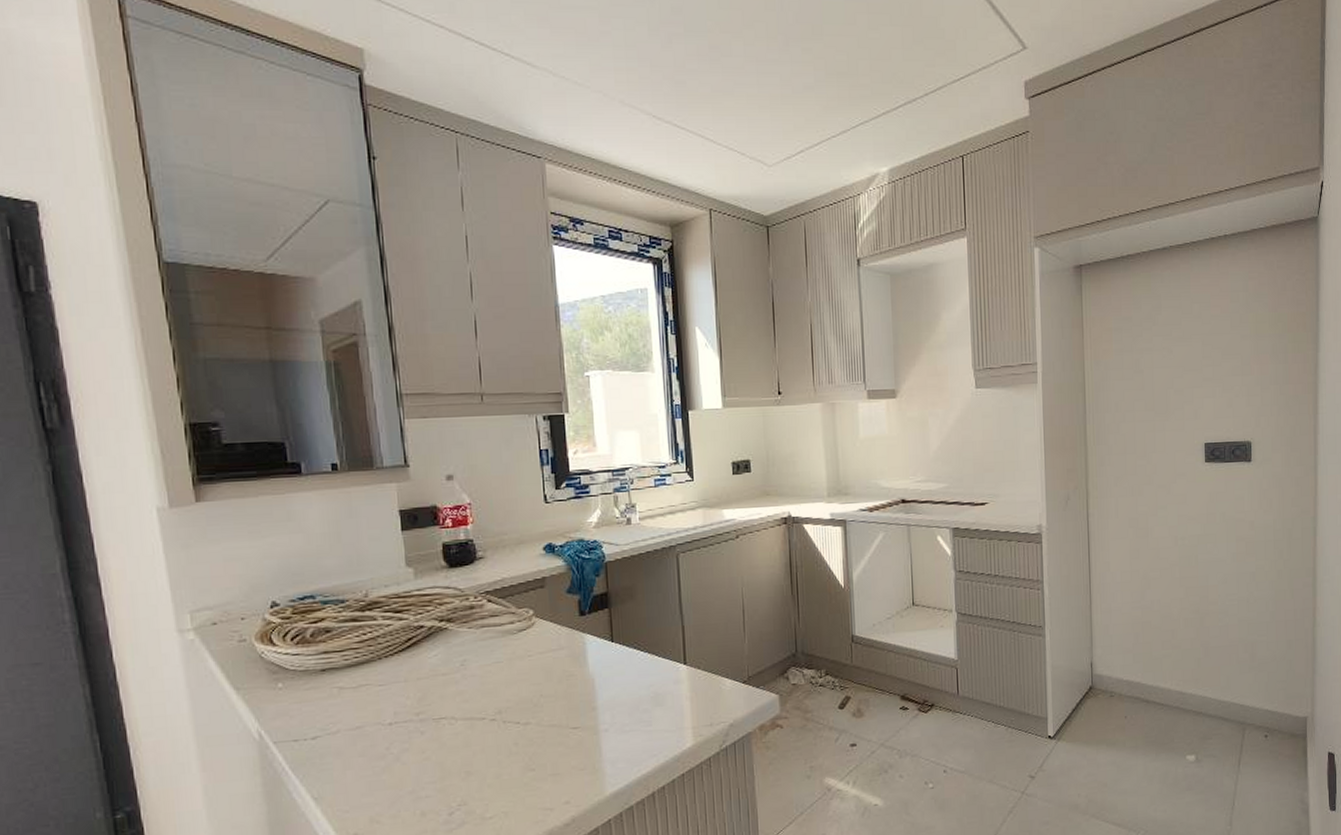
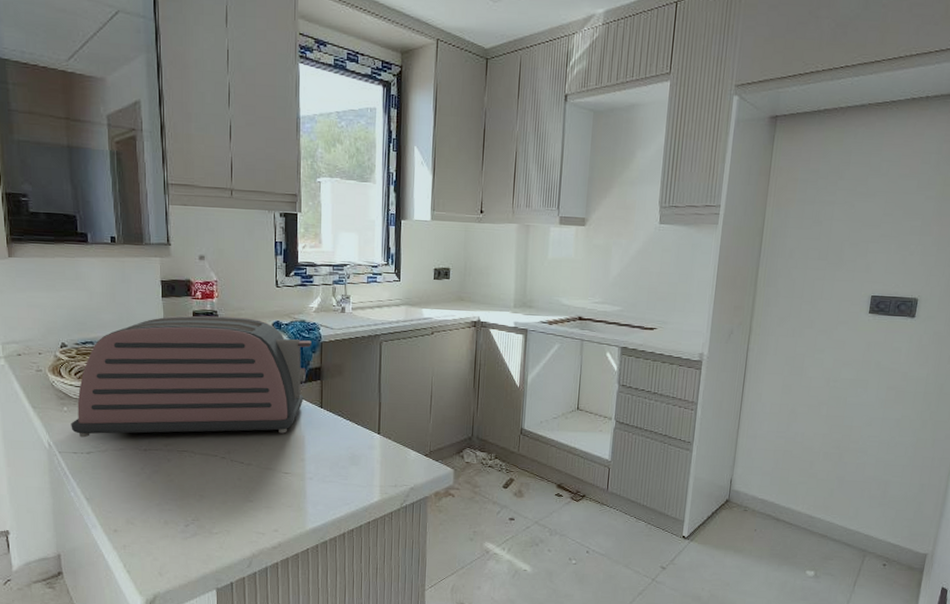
toaster: none [288,543,594,720] -> present [71,315,311,438]

